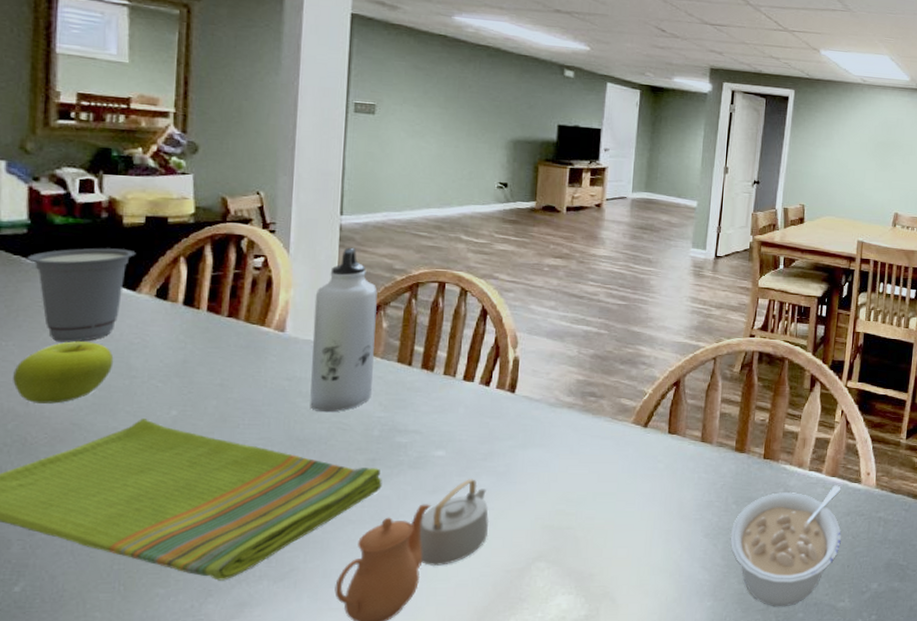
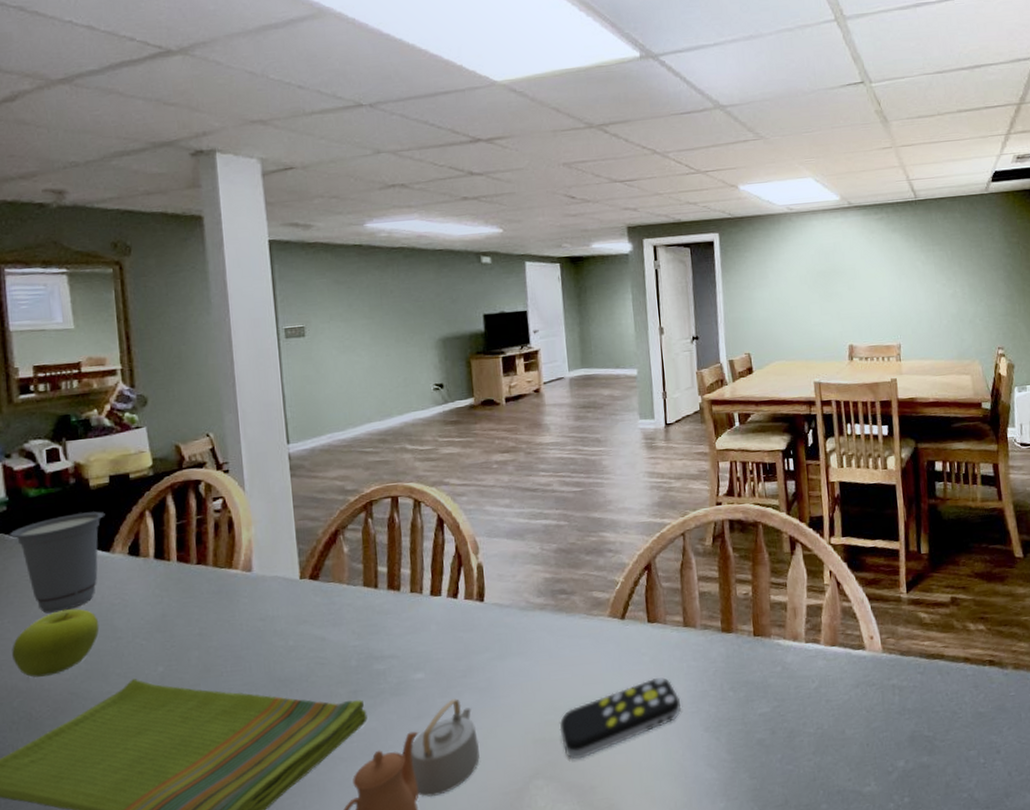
water bottle: present [310,247,378,413] -> none [275,475,344,649]
remote control: none [569,484,687,548] -> present [559,677,682,760]
legume: present [730,485,841,607] -> none [732,655,855,801]

